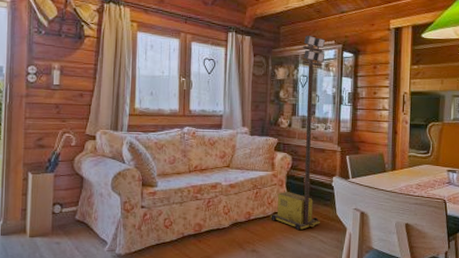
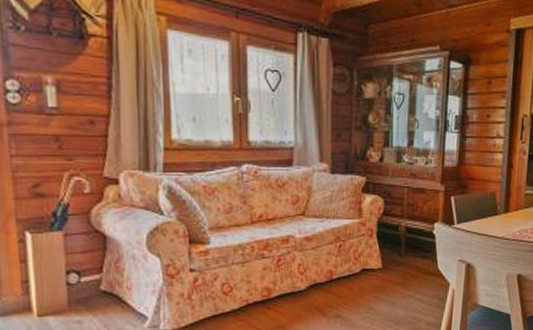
portable light tower: present [271,36,326,230] -> none [358,38,428,288]

